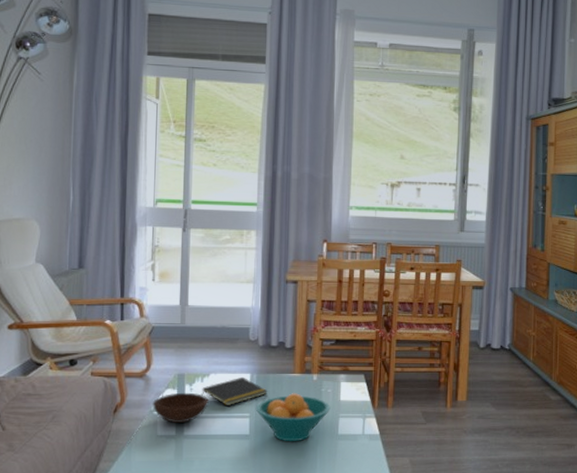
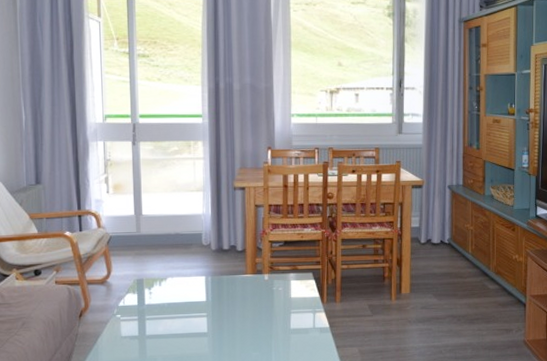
bowl: present [153,392,209,423] -> none [115,296,168,324]
notepad: present [202,376,268,407] -> none [160,279,222,307]
fruit bowl: present [256,393,331,442] -> none [212,292,282,338]

